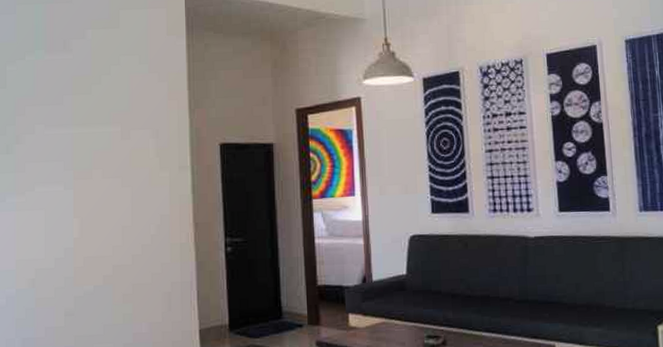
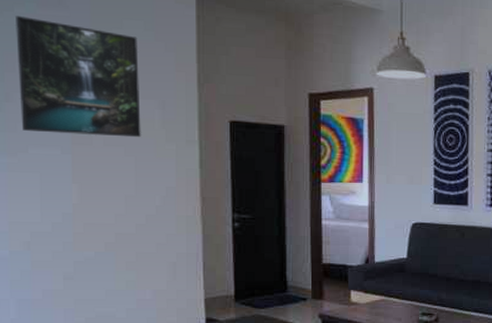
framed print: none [27,63,137,170] -> present [16,16,141,138]

